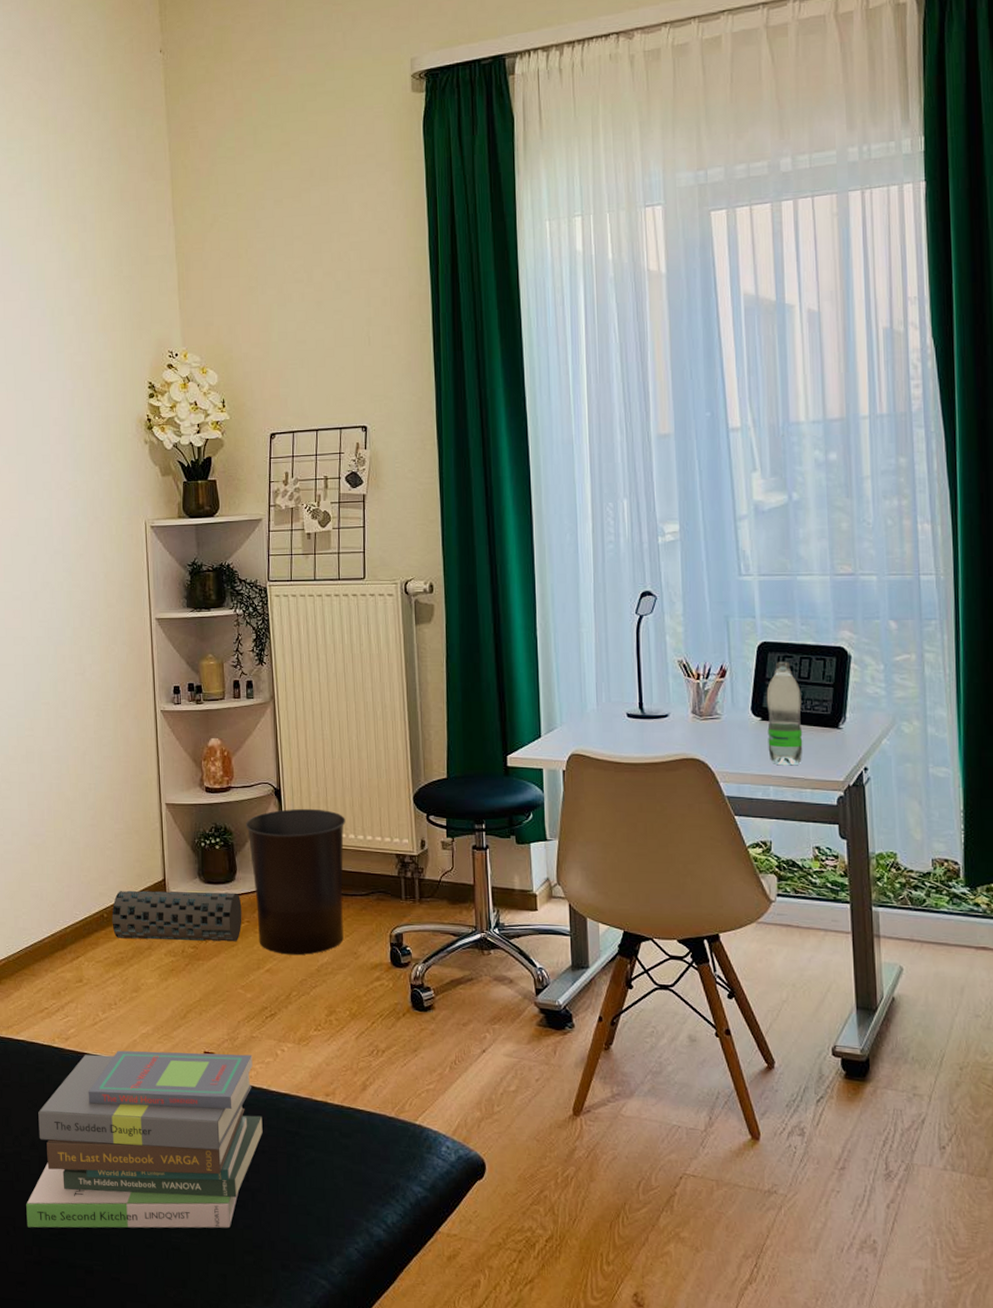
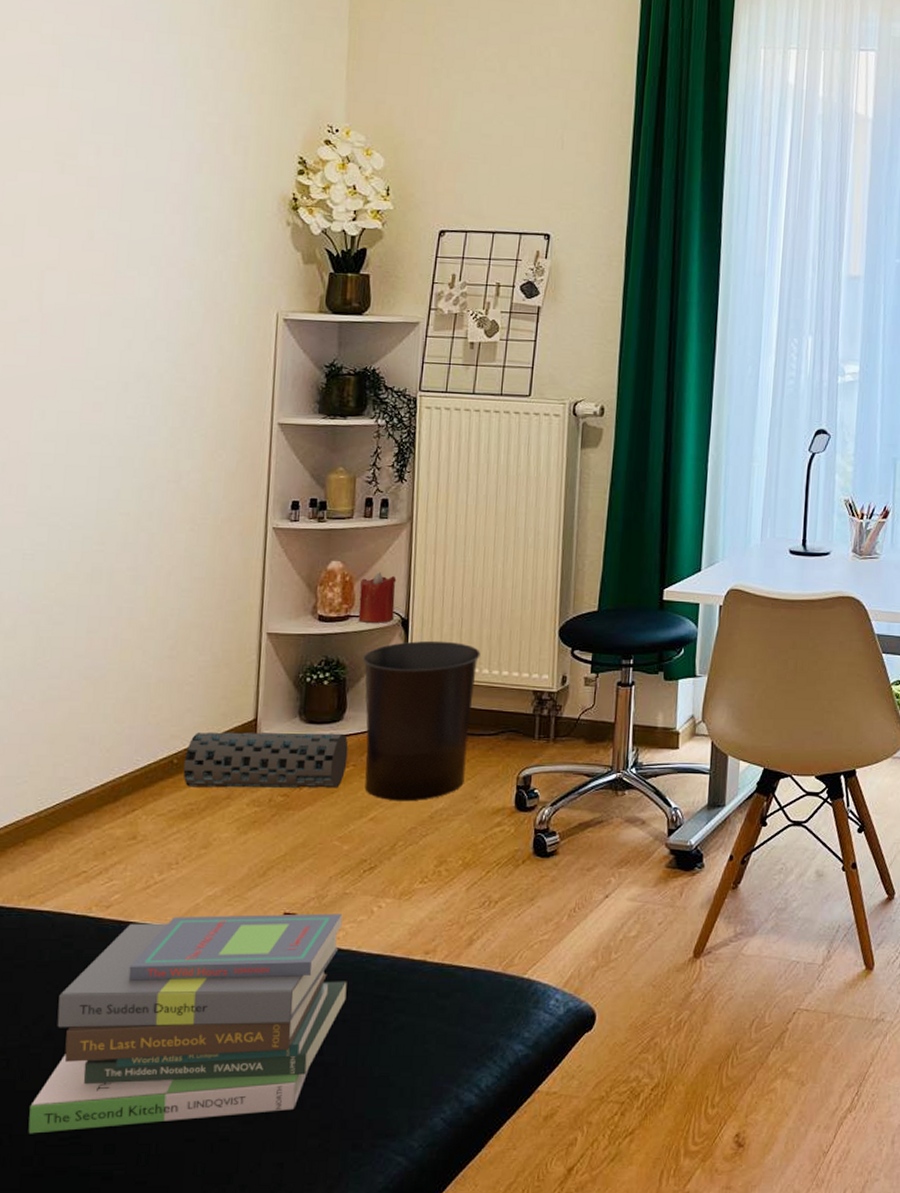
candle: none [237,747,268,793] -> present [358,572,397,623]

